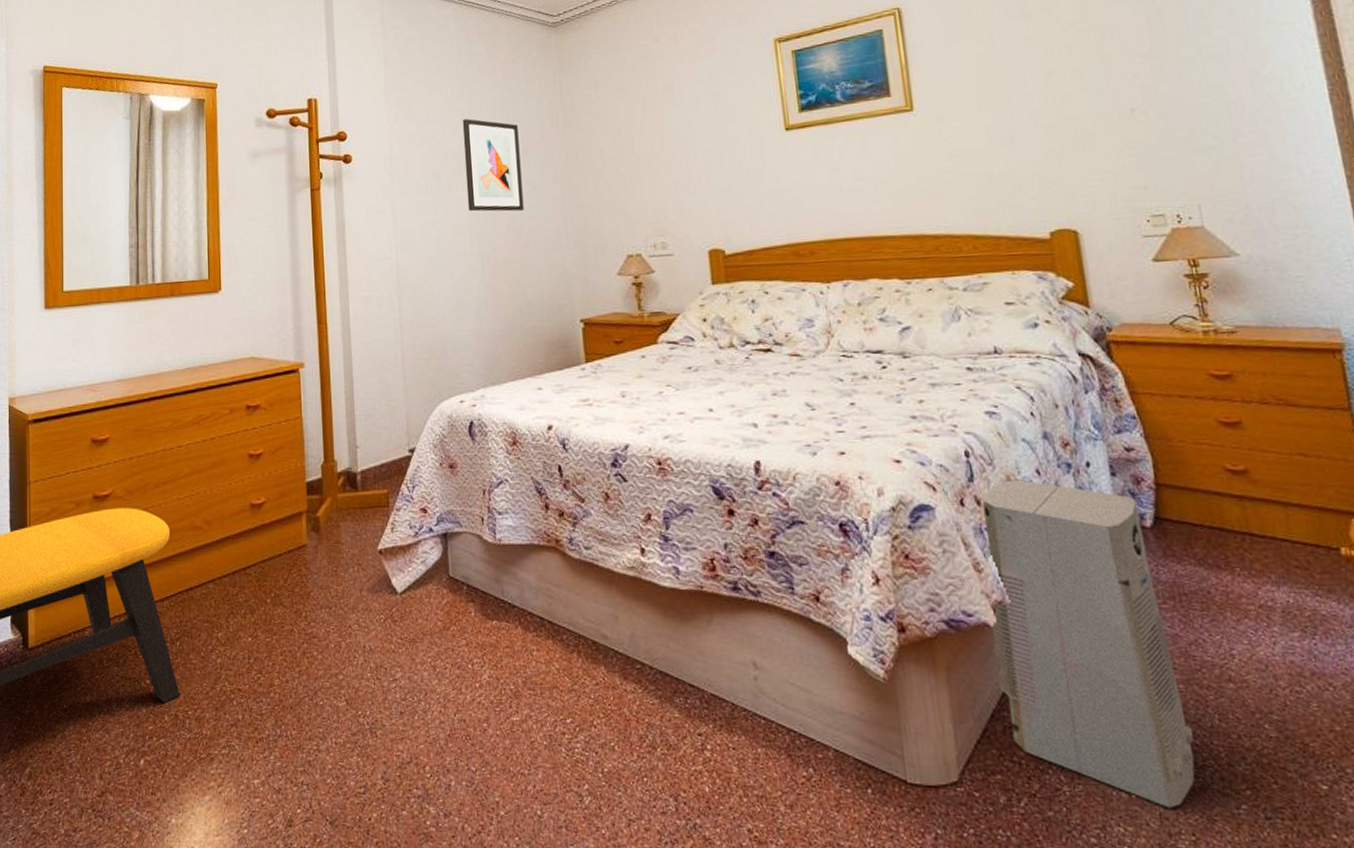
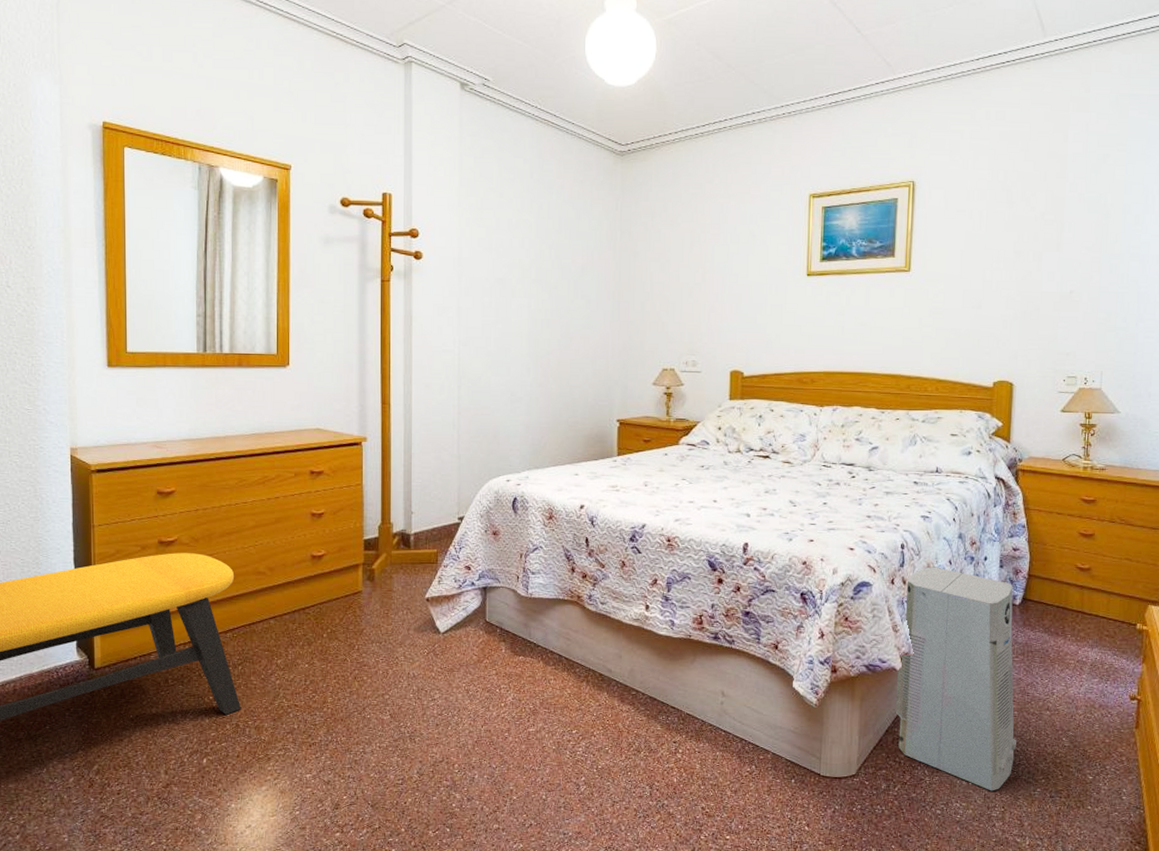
wall art: present [462,119,524,212] -> none [527,231,579,321]

